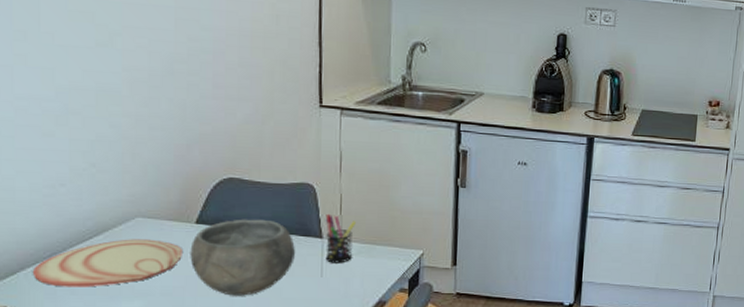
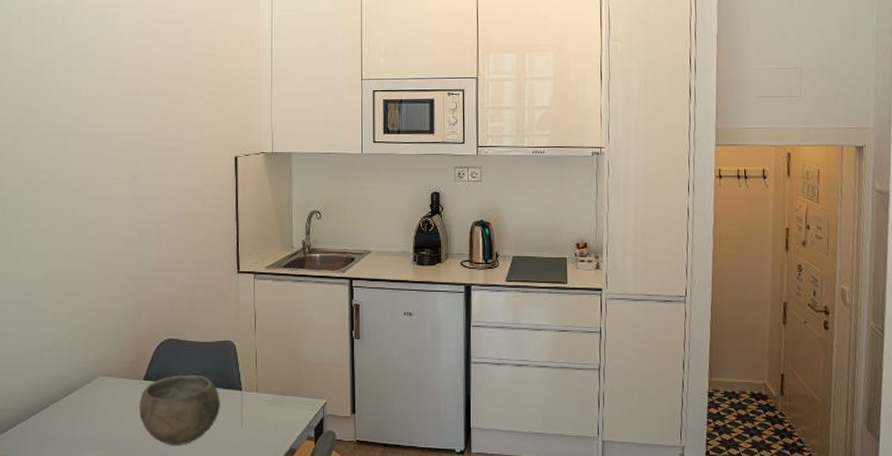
plate: present [32,239,182,287] -> none [25,395,133,439]
pen holder: present [325,213,356,263] -> none [244,367,268,414]

